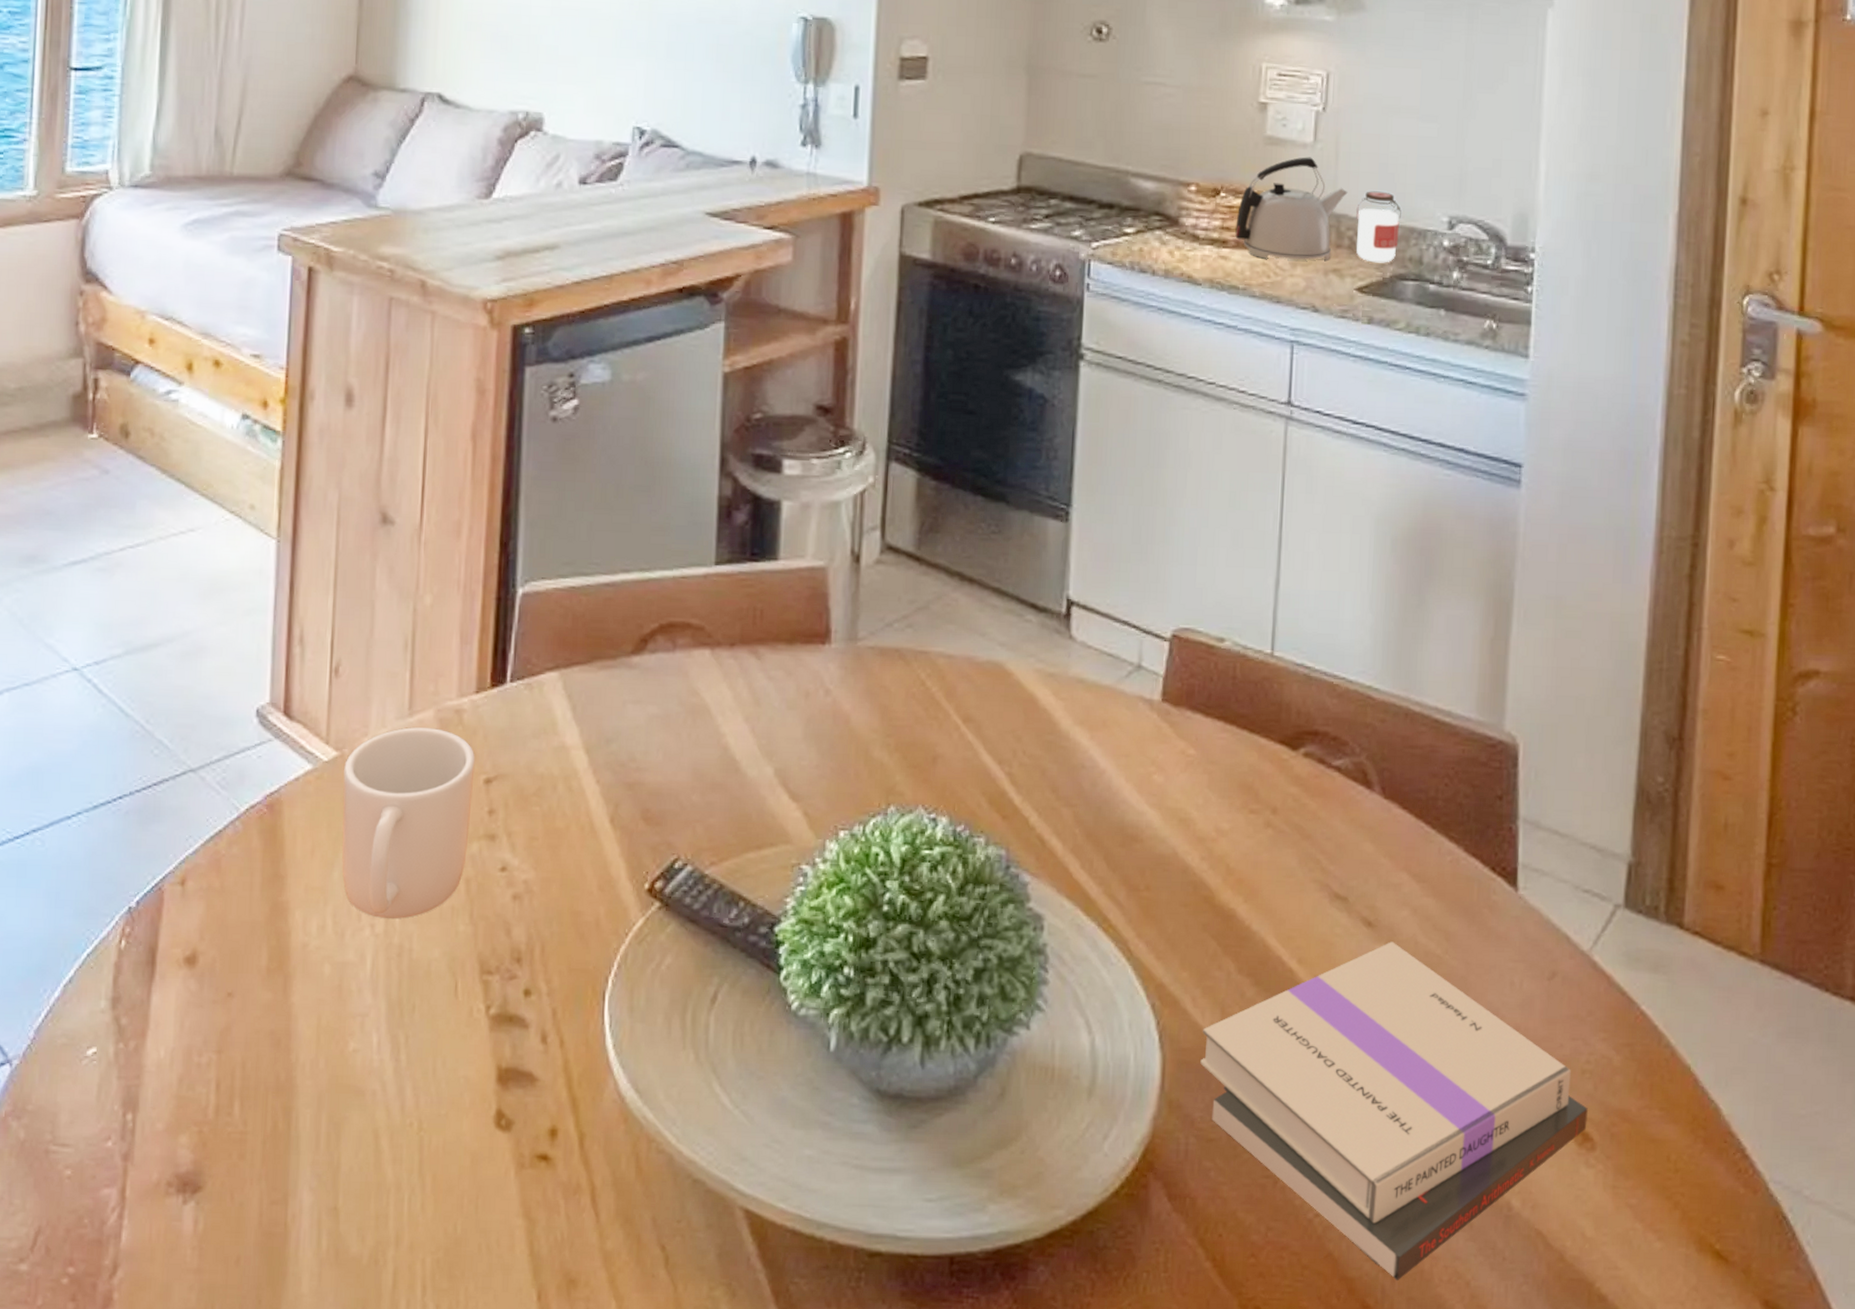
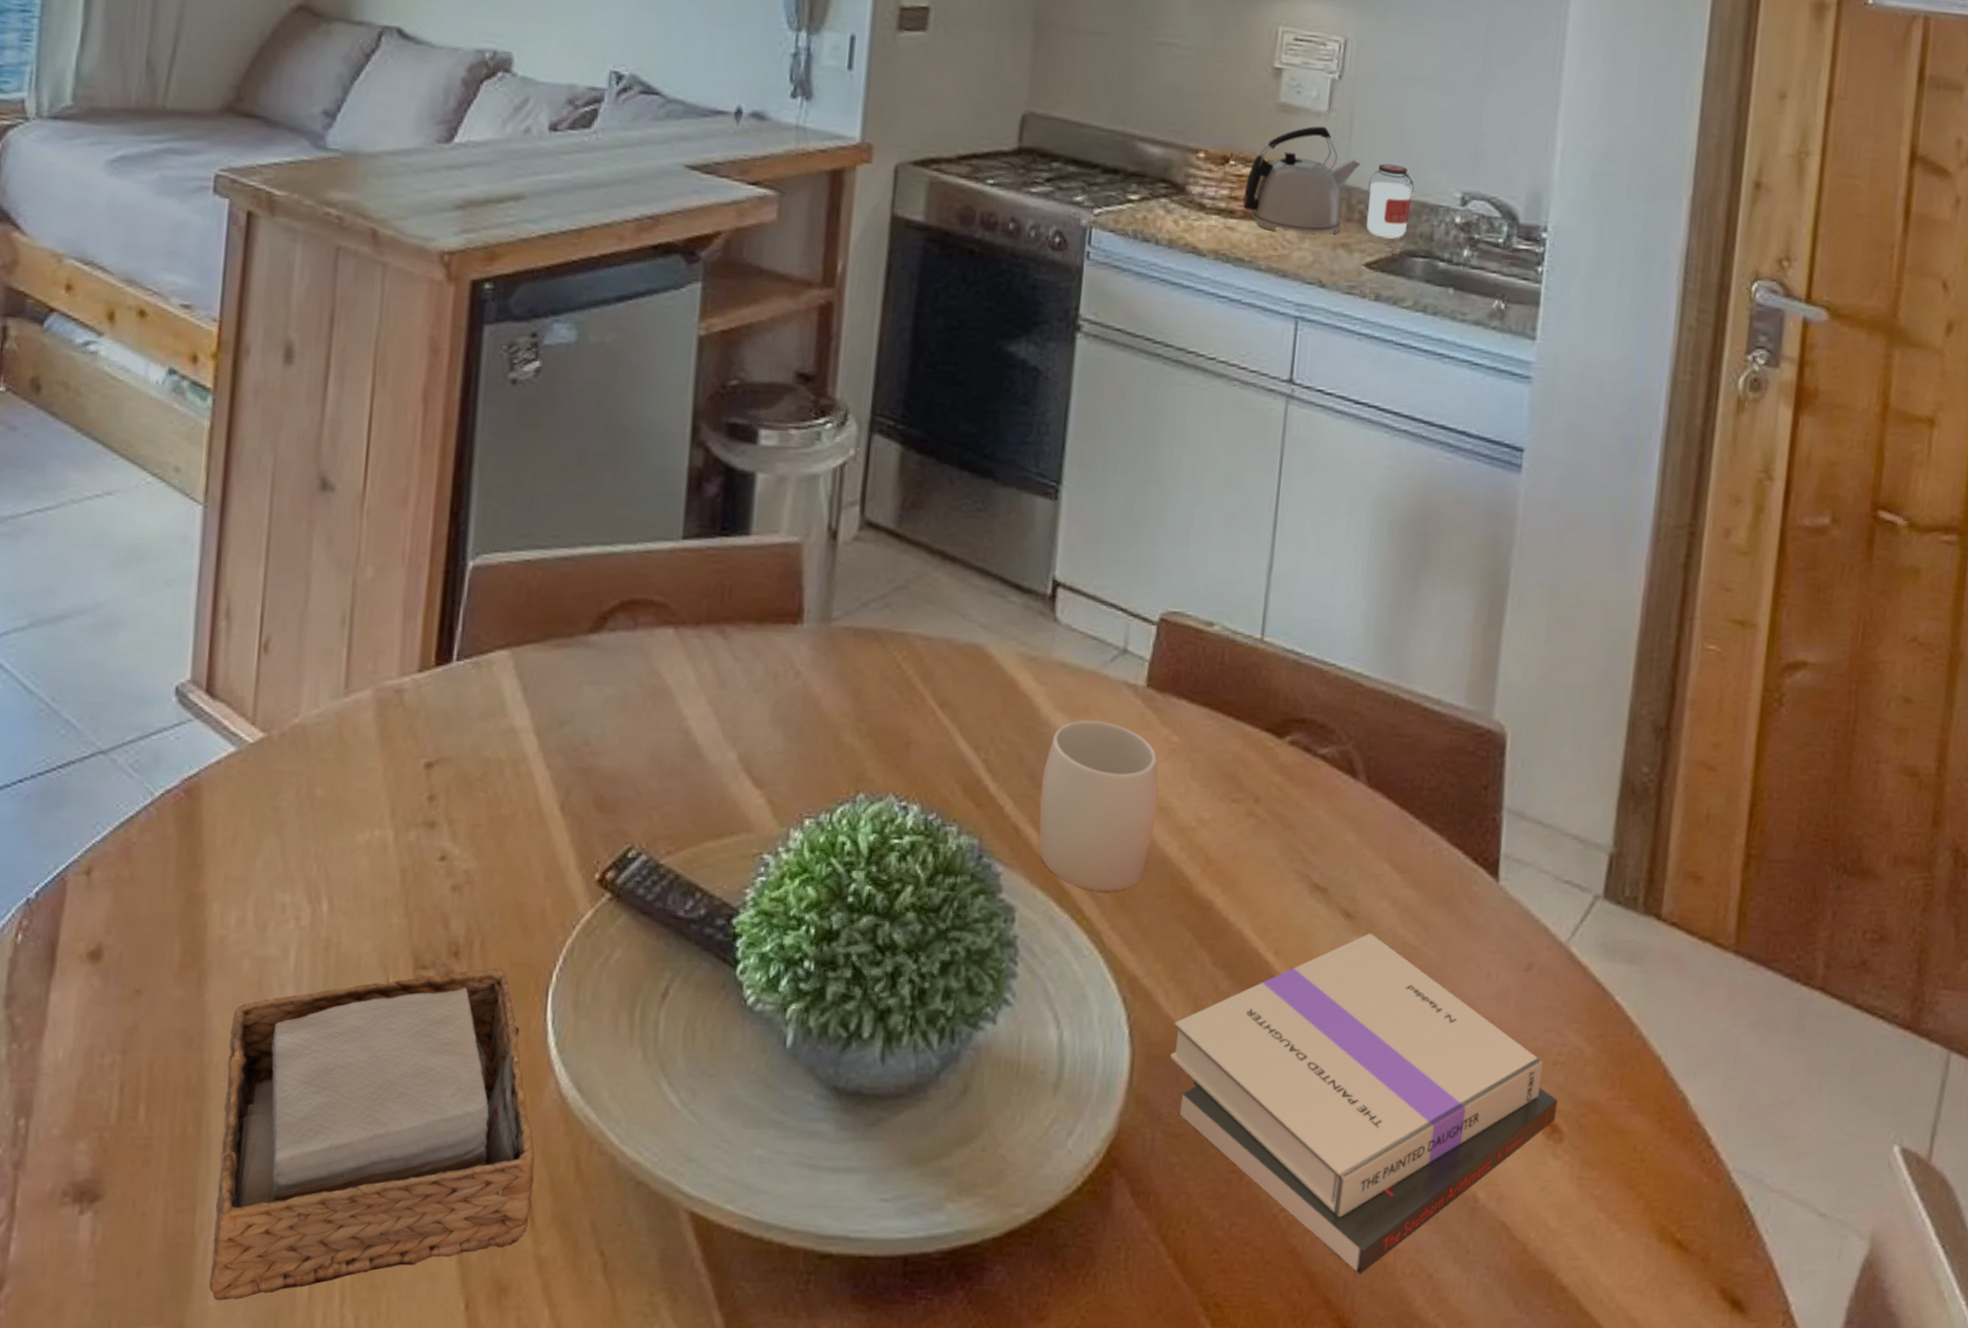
napkin holder: none [301,973,598,1288] -> present [209,968,535,1301]
mug: present [341,726,475,919] -> none [265,707,416,911]
mug: none [1063,734,1178,900] -> present [1039,720,1159,891]

